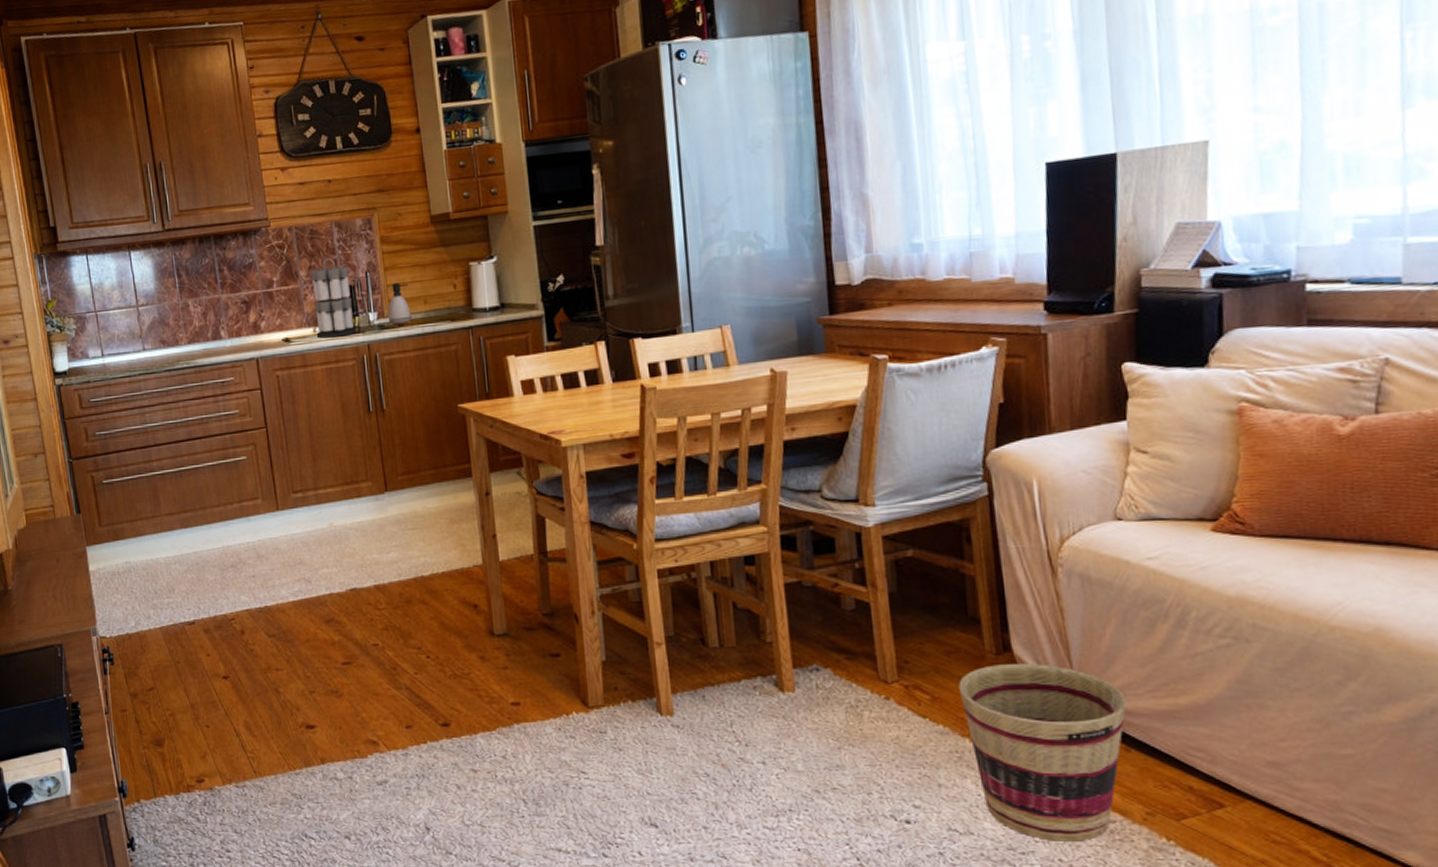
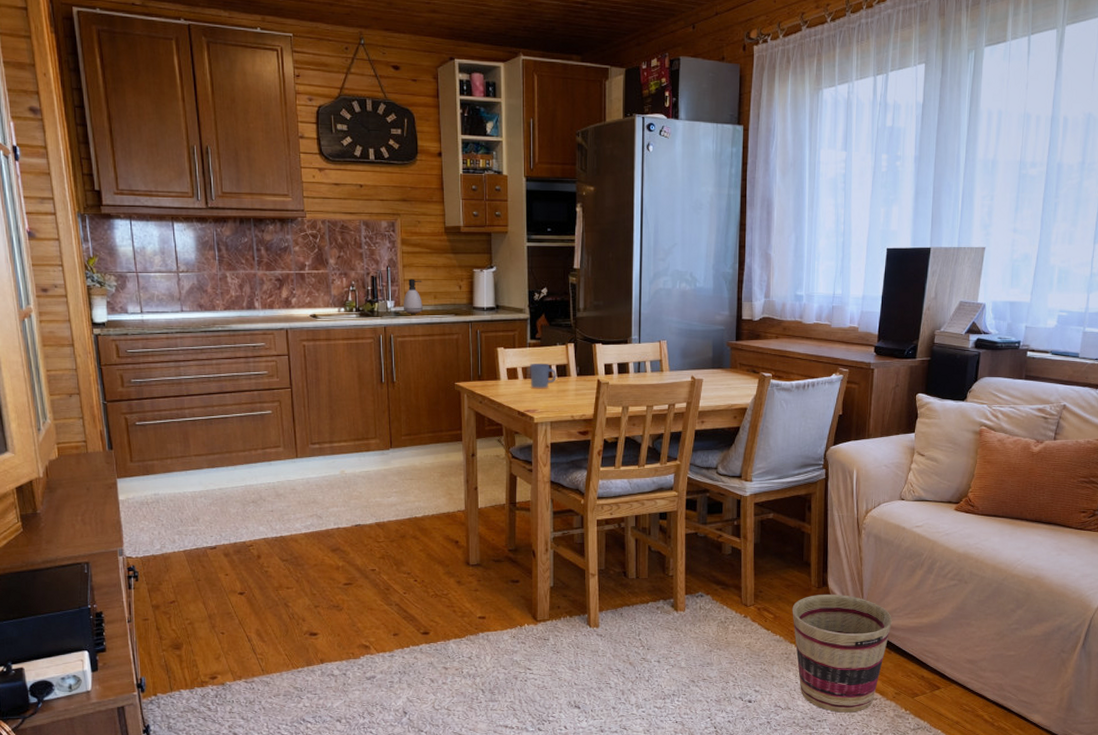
spice rack: present [311,258,357,339] -> none [339,251,376,318]
mug: none [550,369,586,404] -> present [530,363,556,389]

